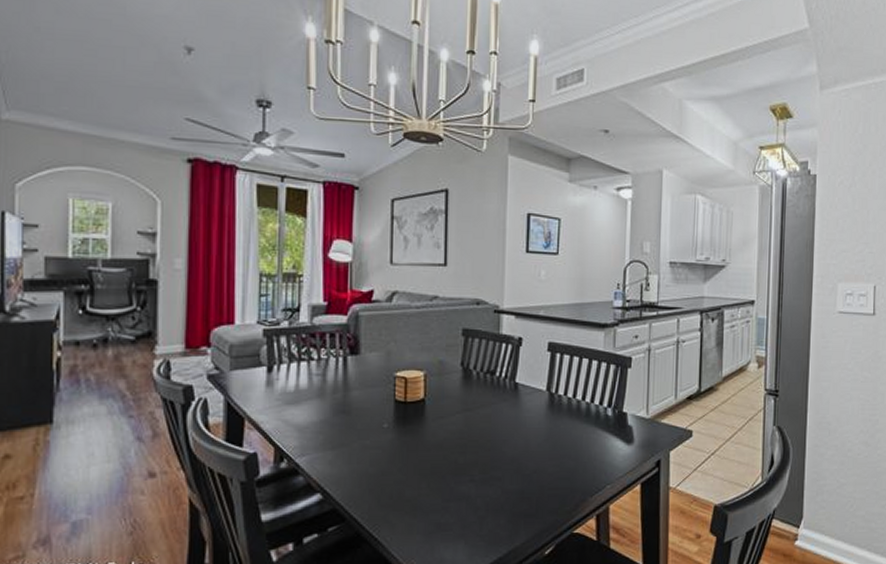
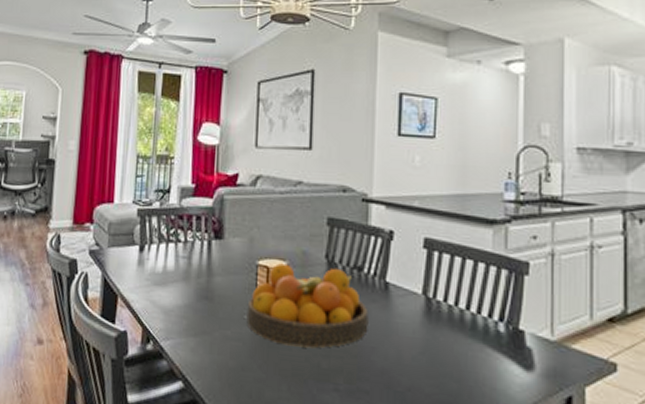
fruit bowl: none [385,373,500,448] -> present [246,263,369,349]

